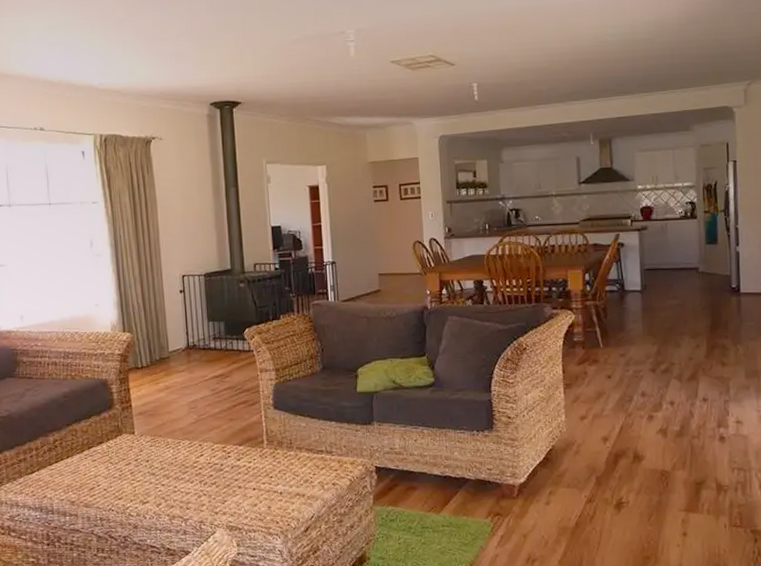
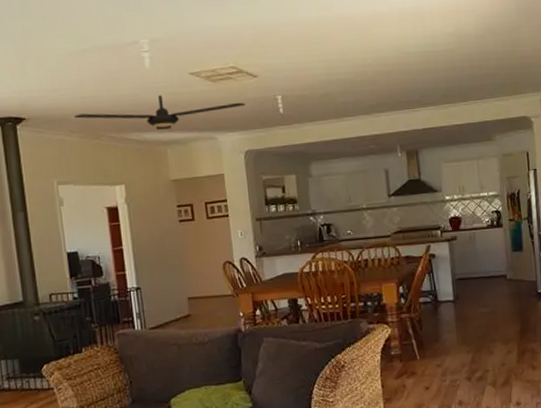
ceiling fan: none [284,81,442,115] -> present [74,94,246,130]

